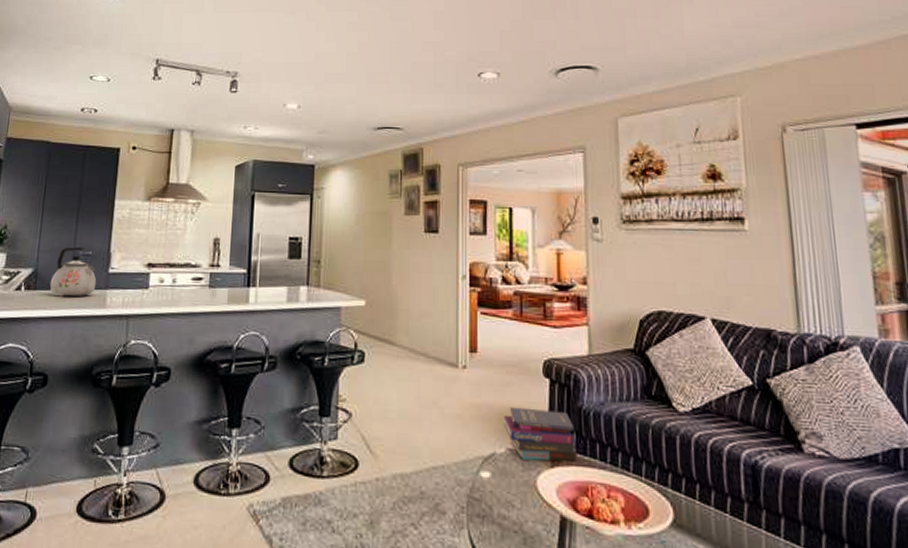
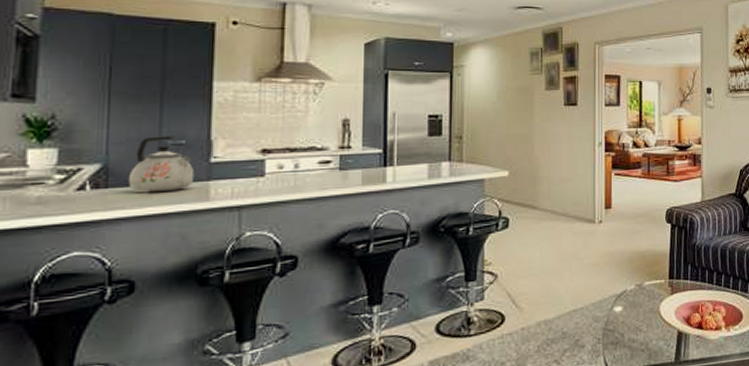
books: present [503,407,577,462] -> none [633,249,691,292]

